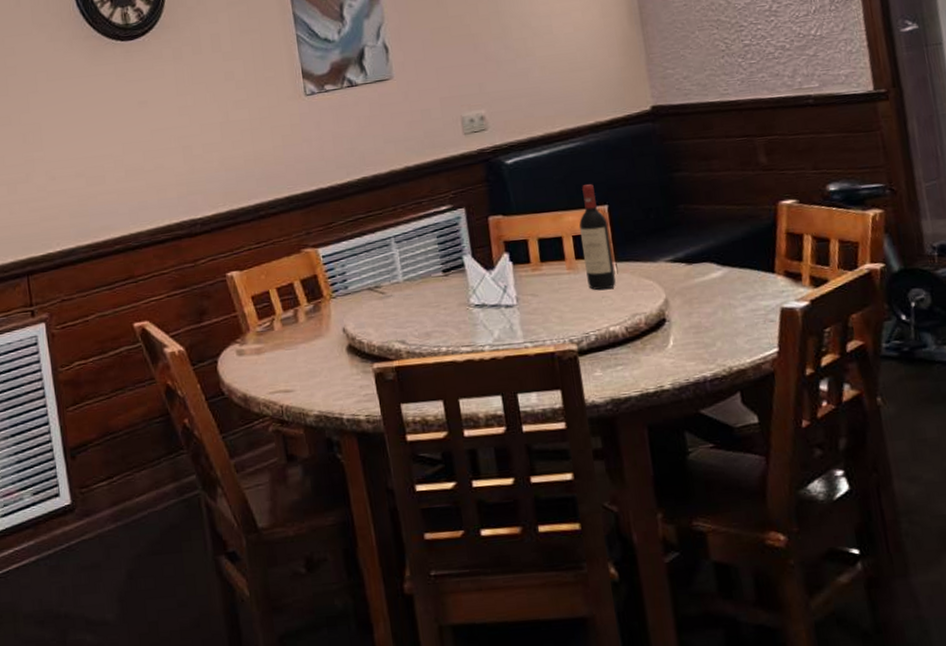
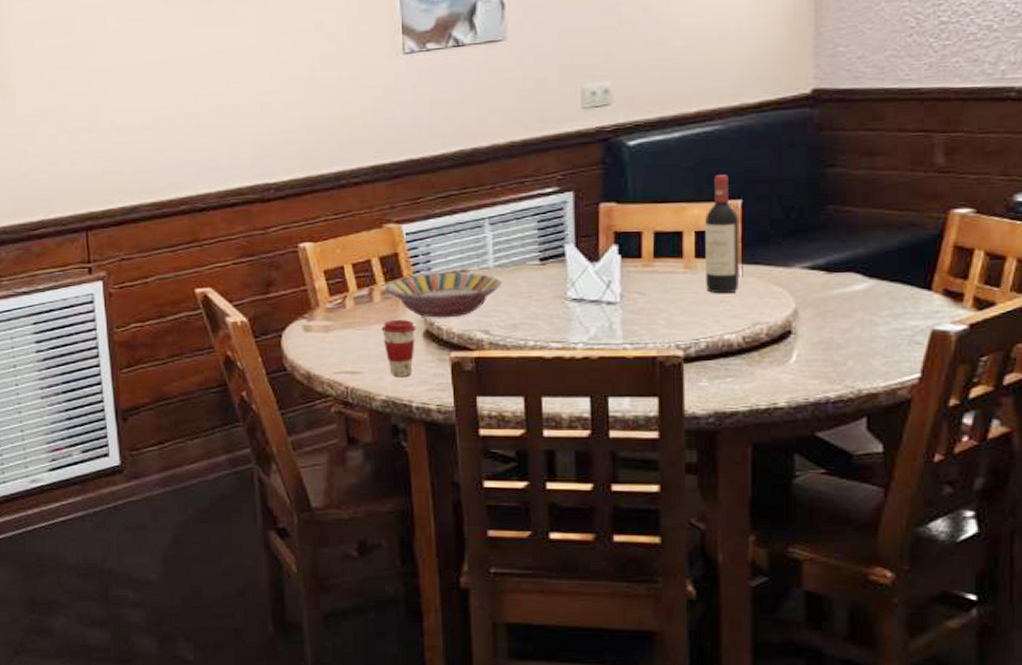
serving bowl: none [308,288,412,333] -> present [385,273,502,318]
coffee cup: none [308,337,341,392] -> present [381,320,416,376]

